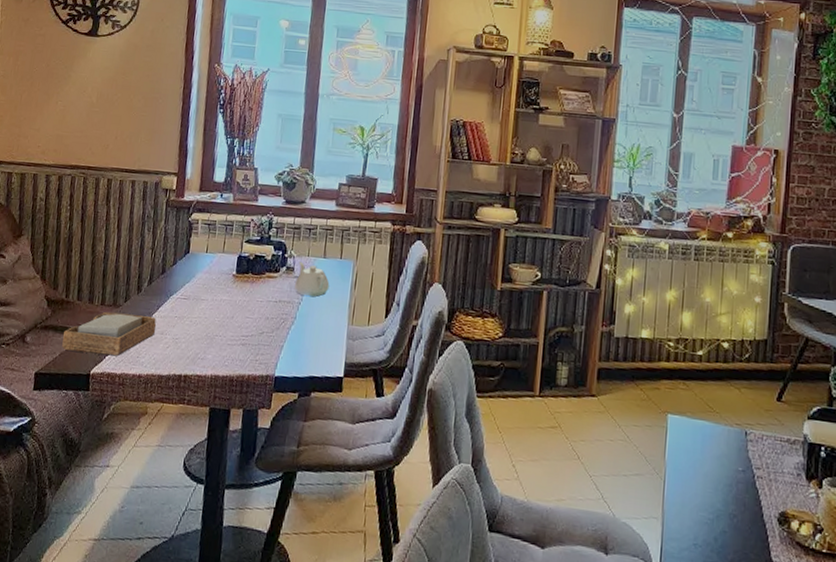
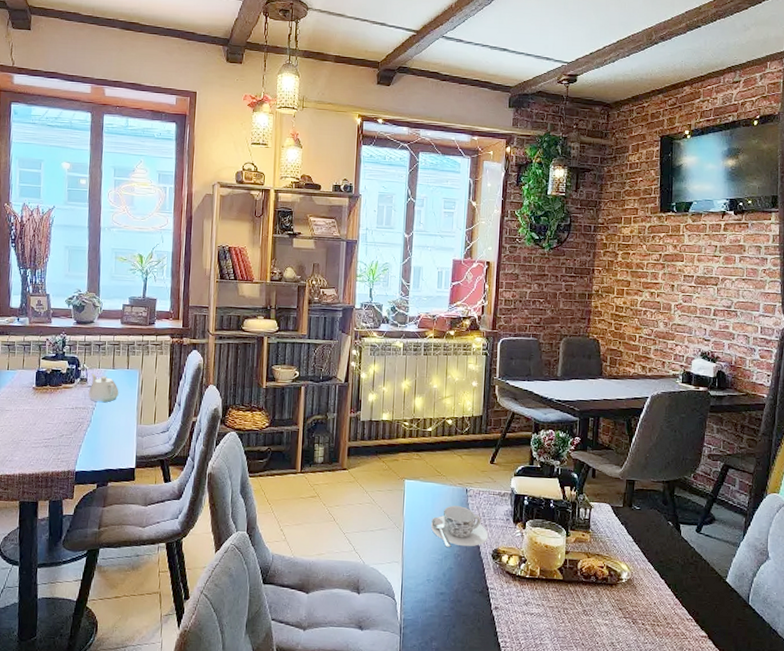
teacup: none [699,451,774,506] -> present [430,505,489,548]

